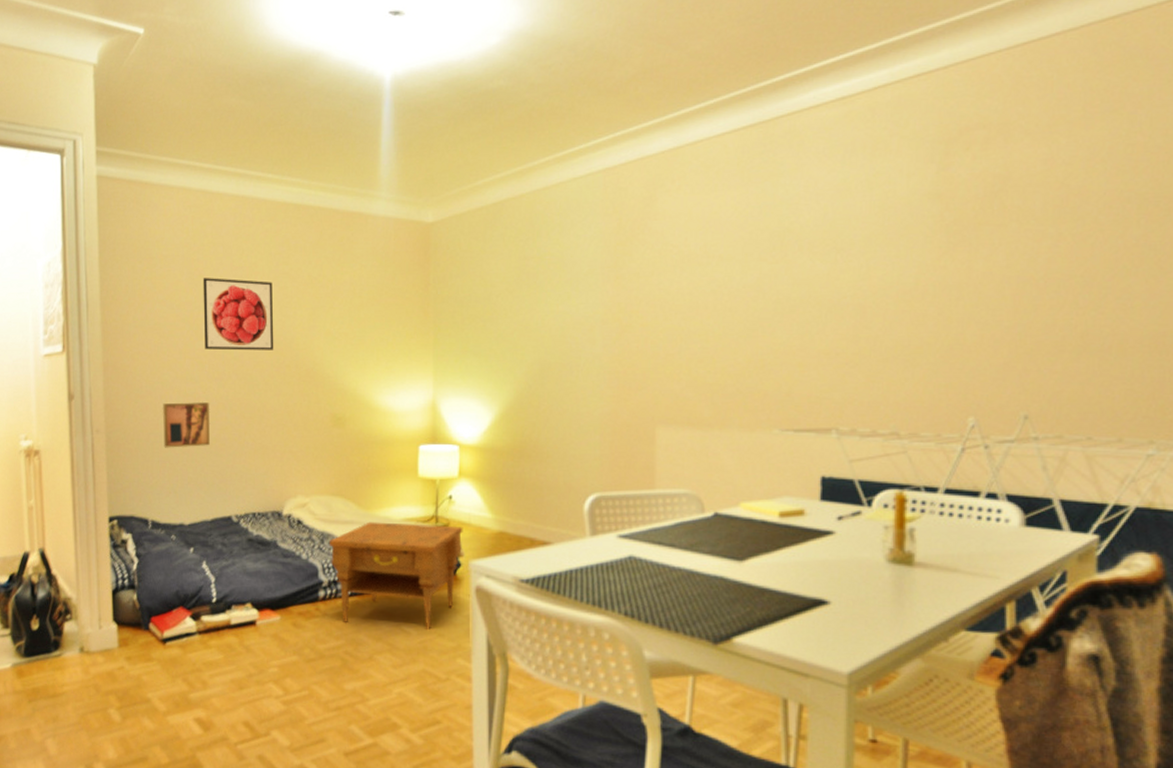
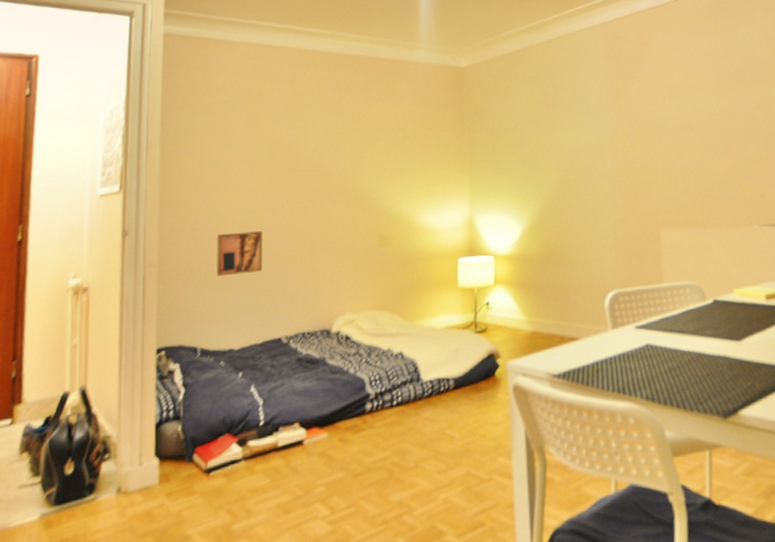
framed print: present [203,278,274,351] -> none [259,119,326,183]
nightstand: present [330,521,463,630] -> none [376,329,500,433]

